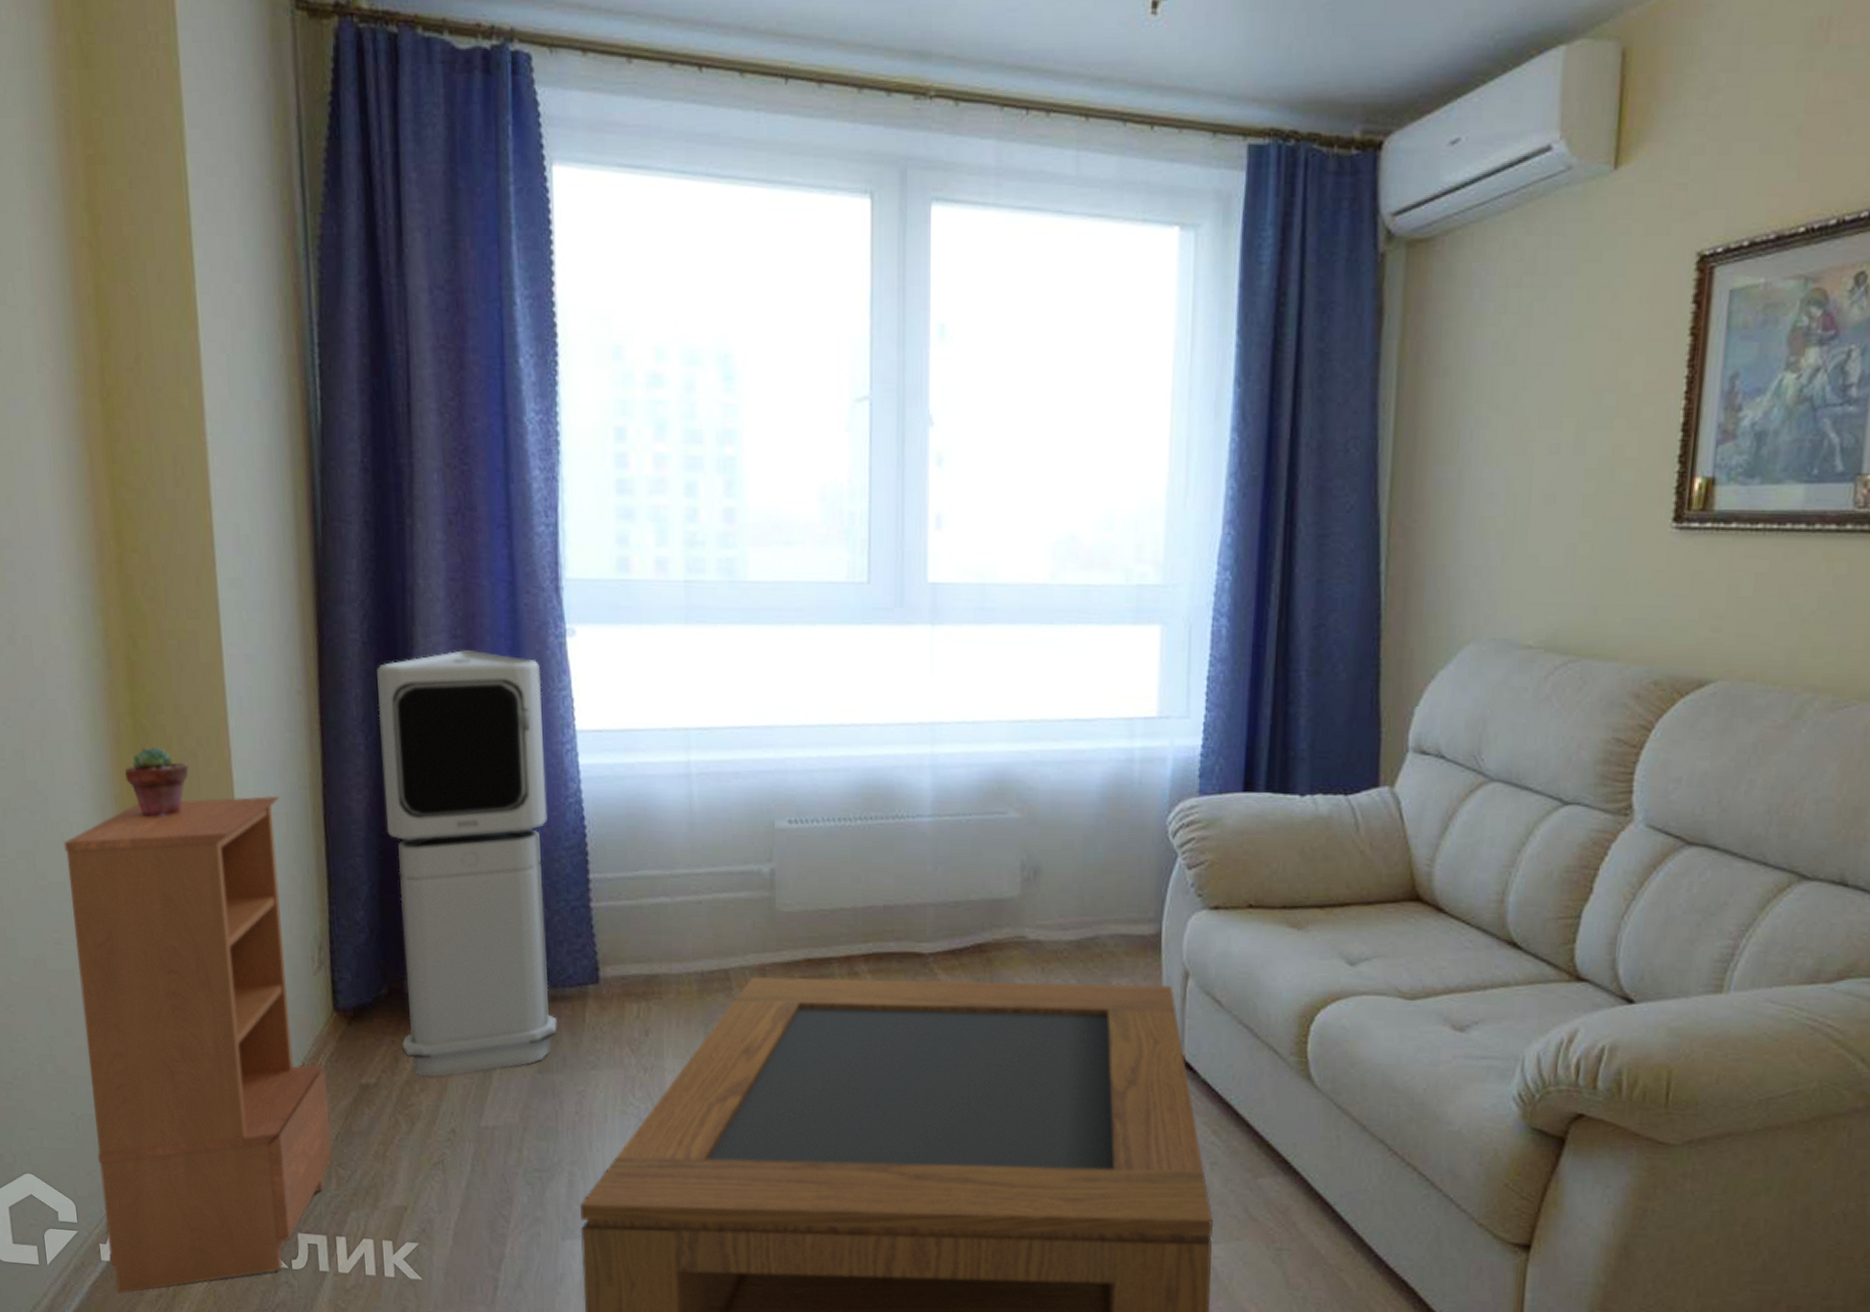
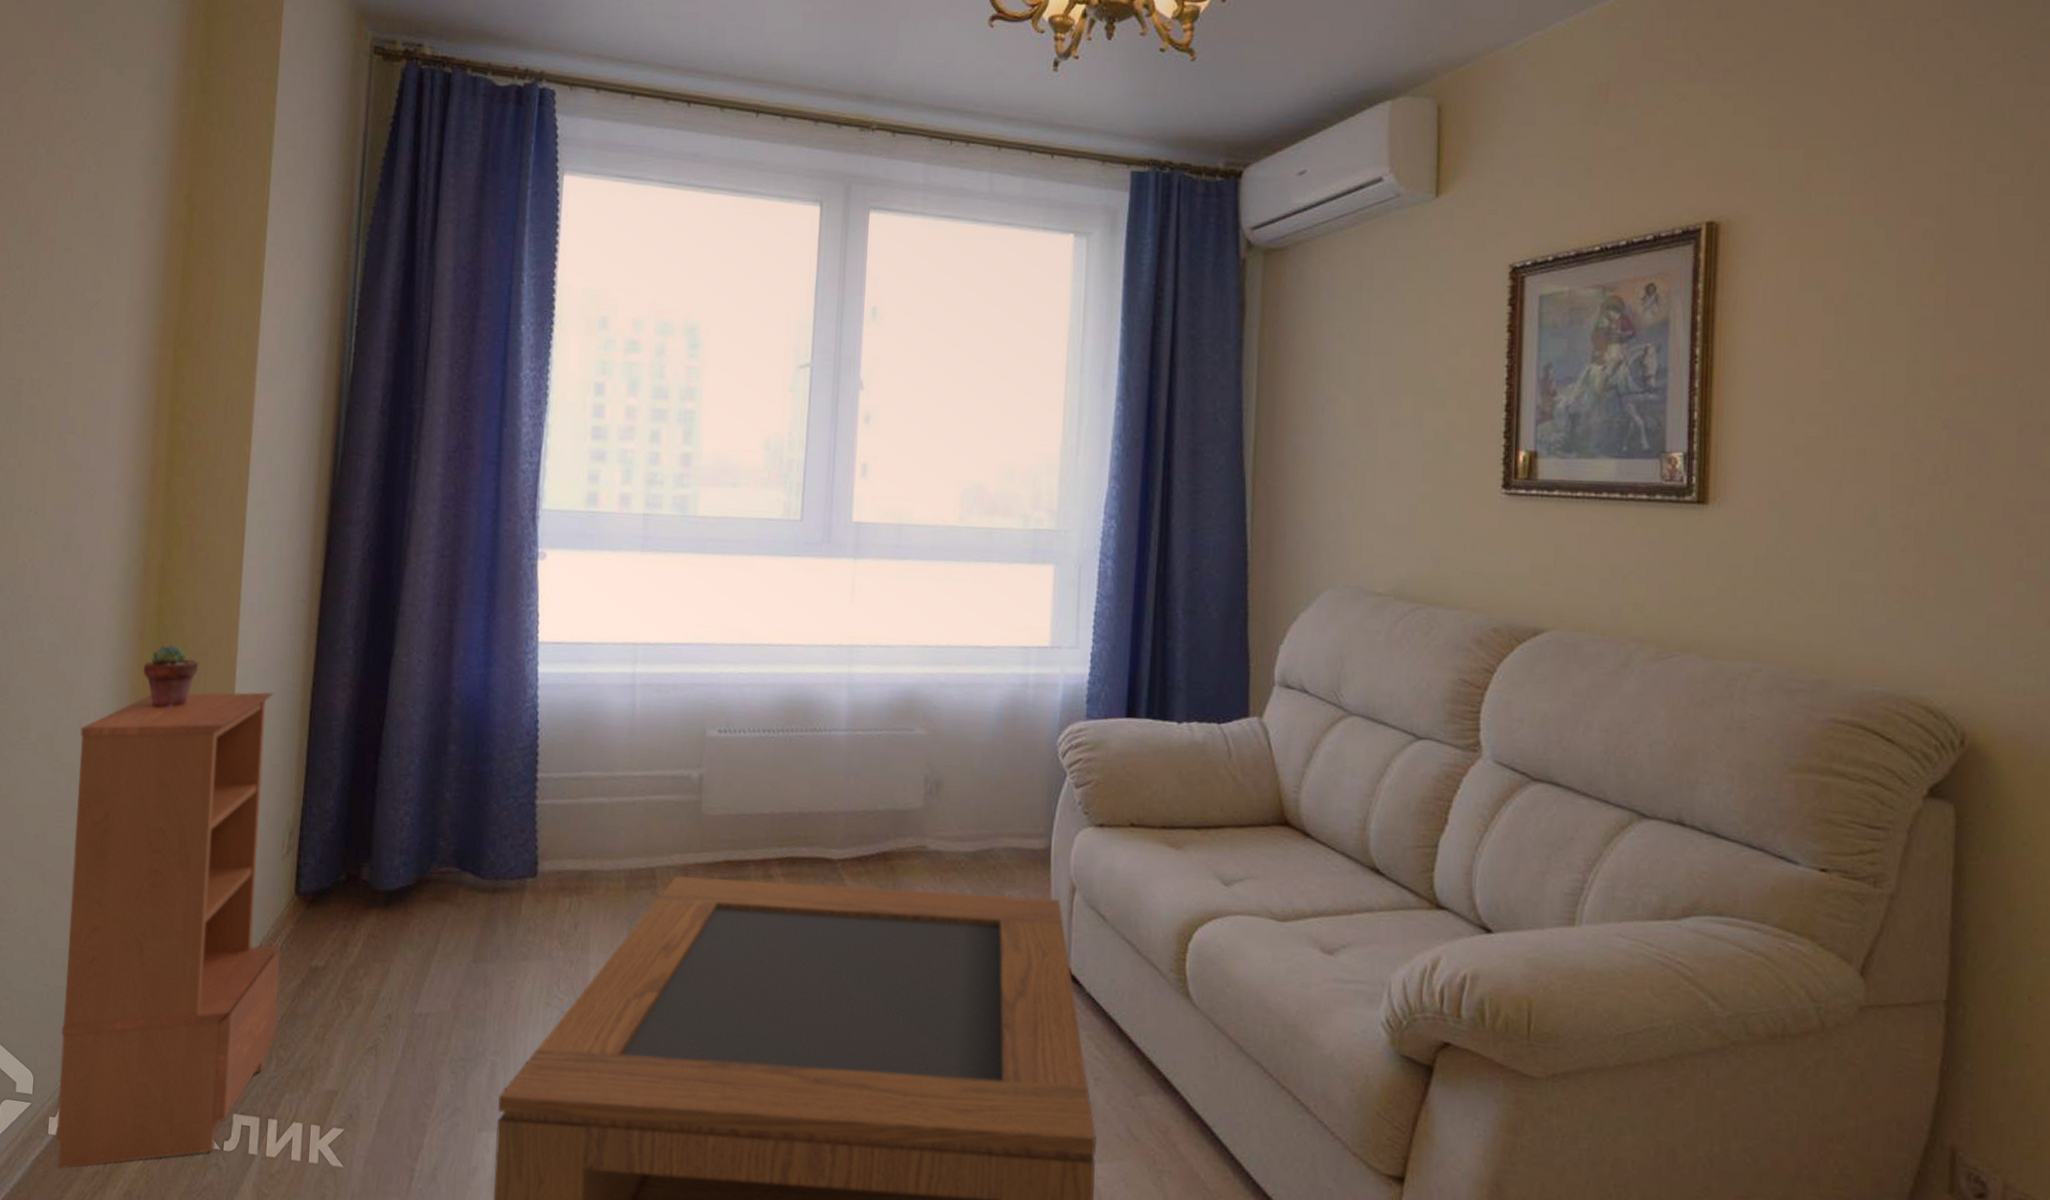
air purifier: present [377,650,557,1077] -> none [352,568,513,962]

